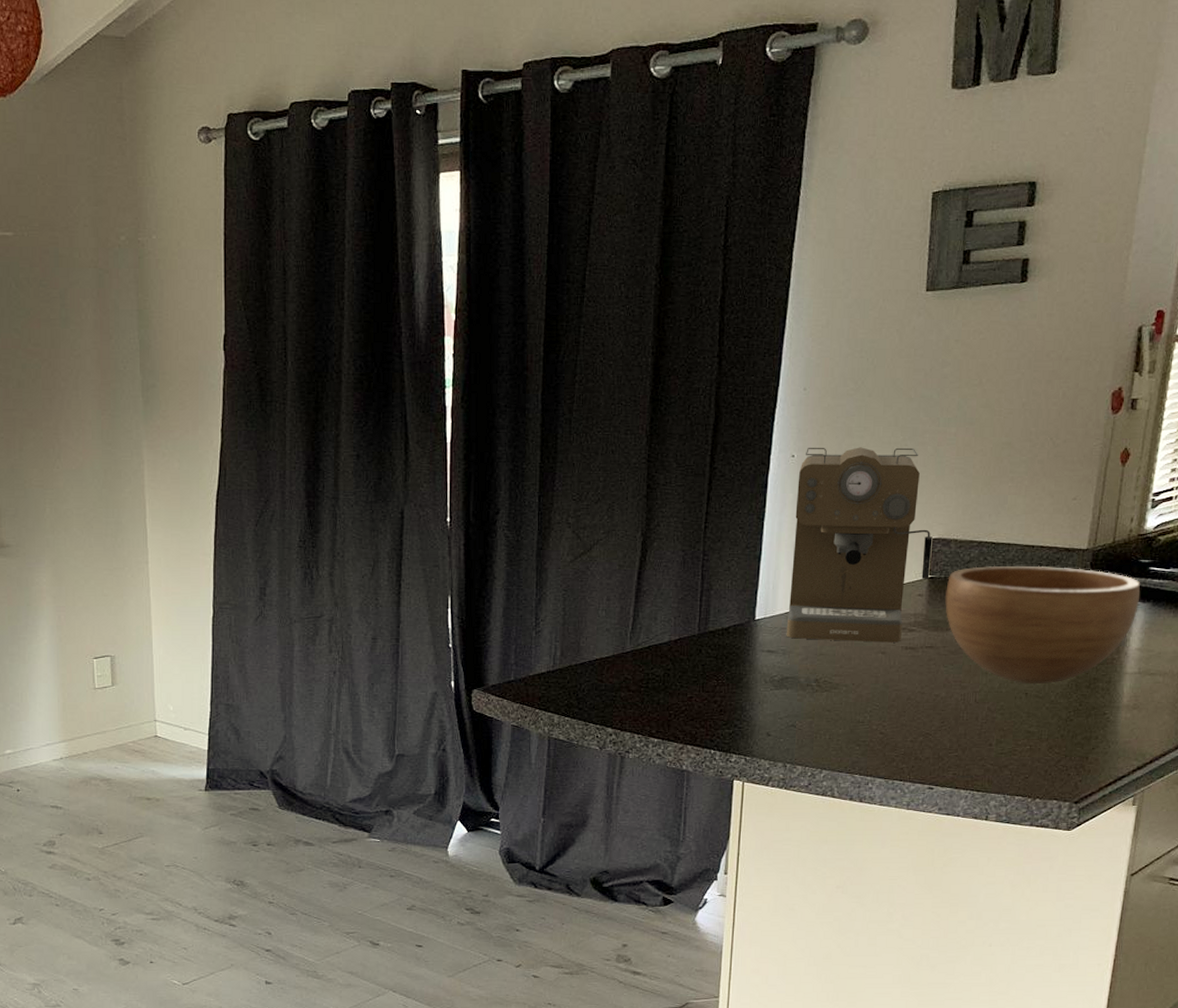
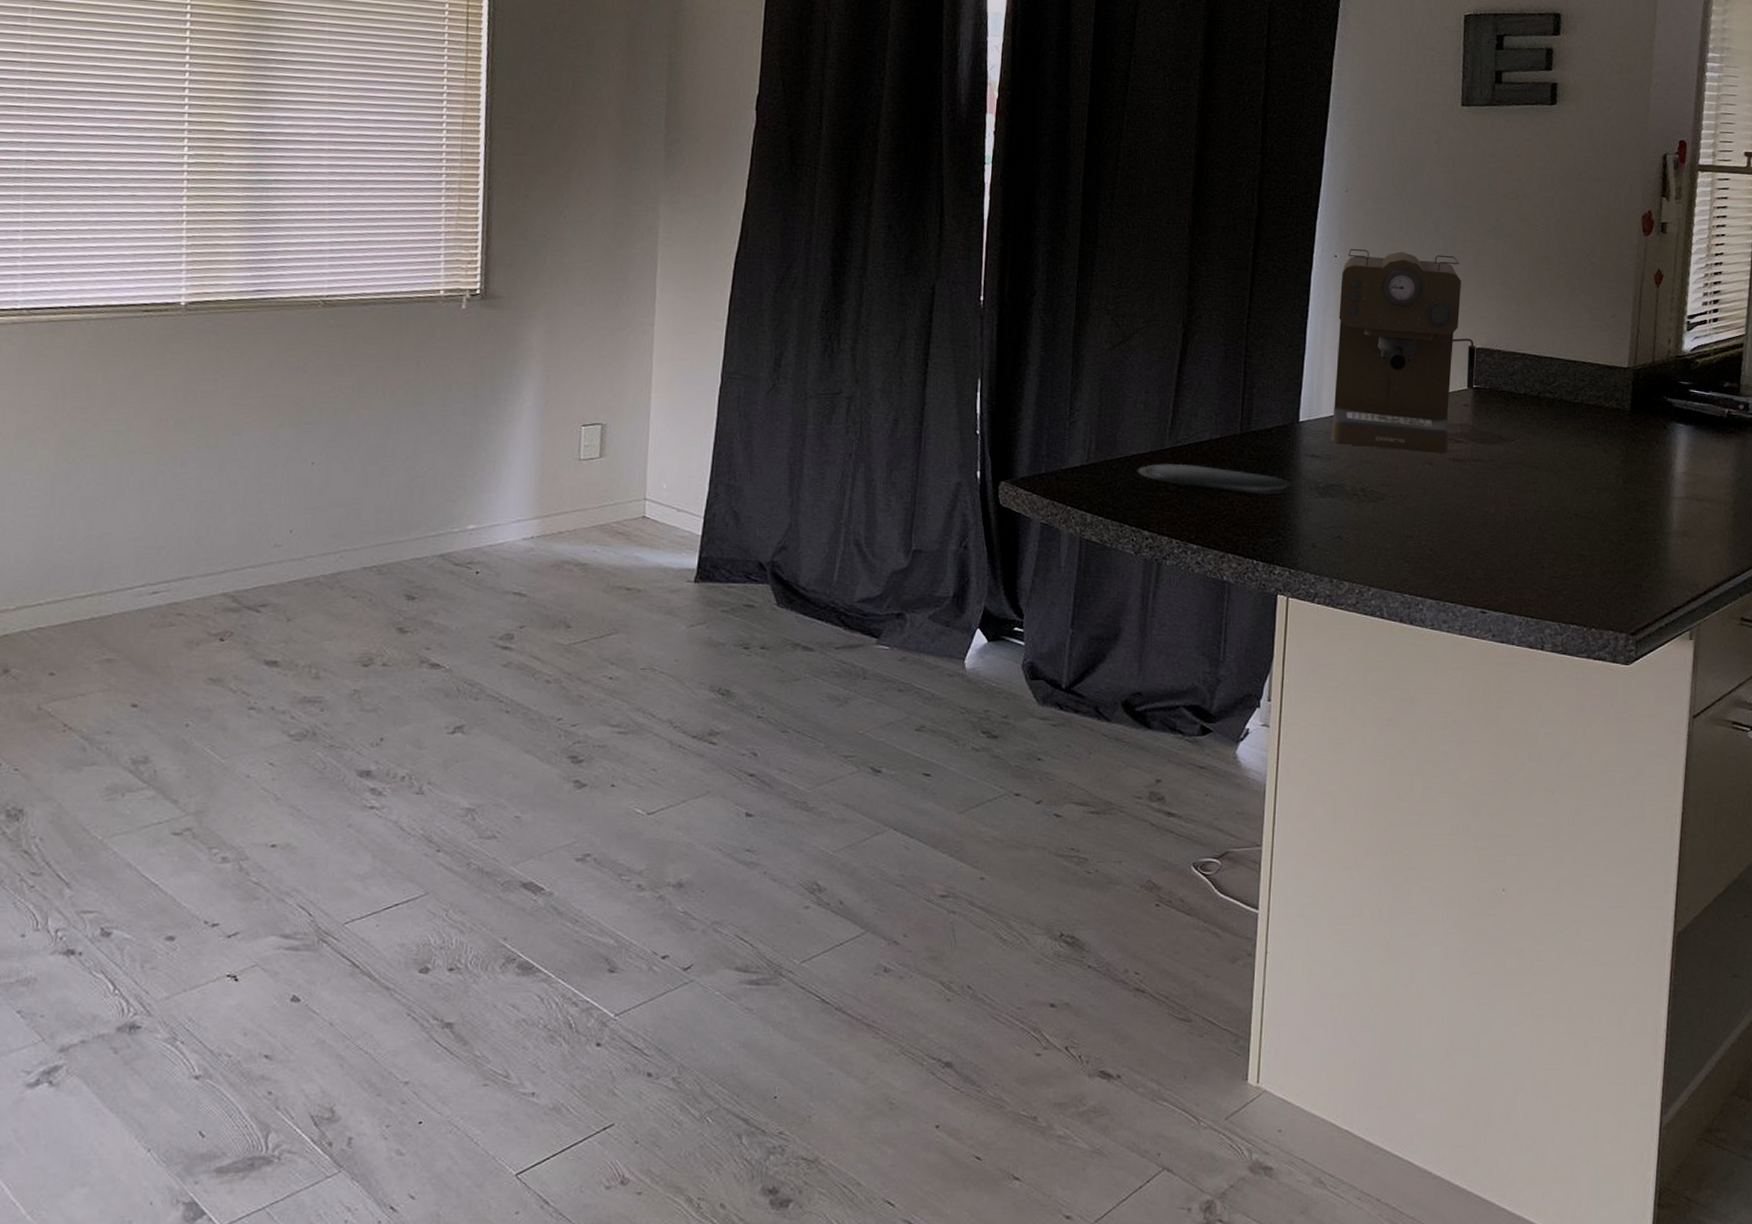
oval tray: none [600,665,750,689] -> present [1137,463,1294,495]
bowl: present [945,565,1141,685] -> none [1491,379,1683,505]

